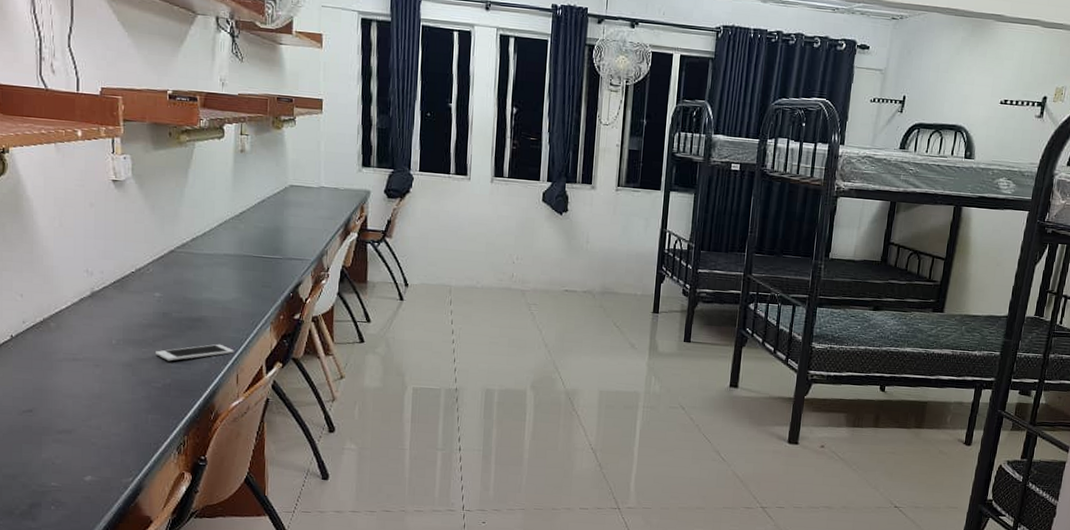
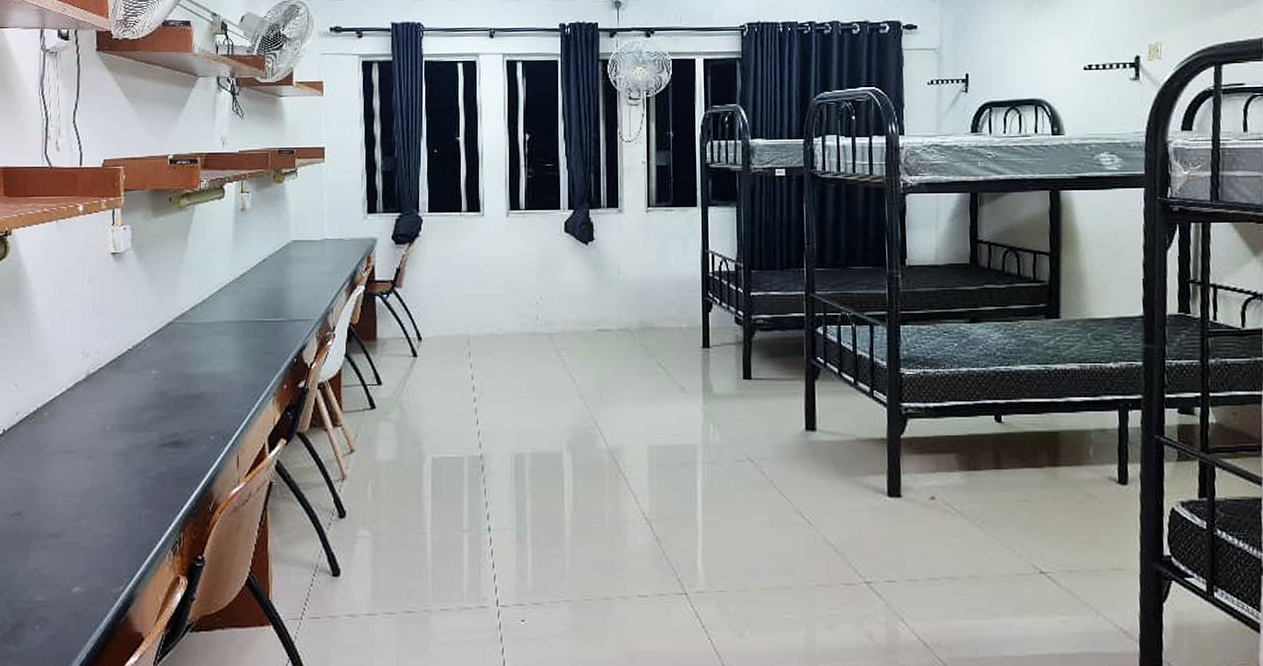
cell phone: present [156,344,234,361] -> none [151,422,234,446]

